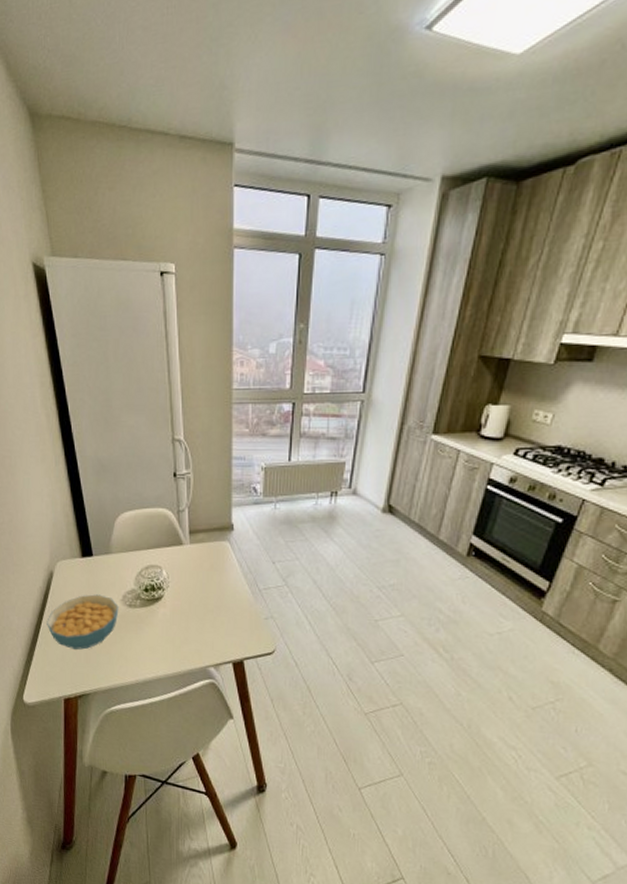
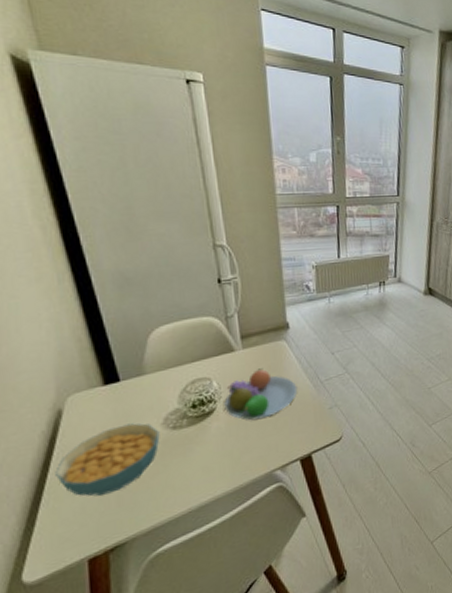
fruit bowl: none [171,565,236,615] -> present [224,368,298,421]

